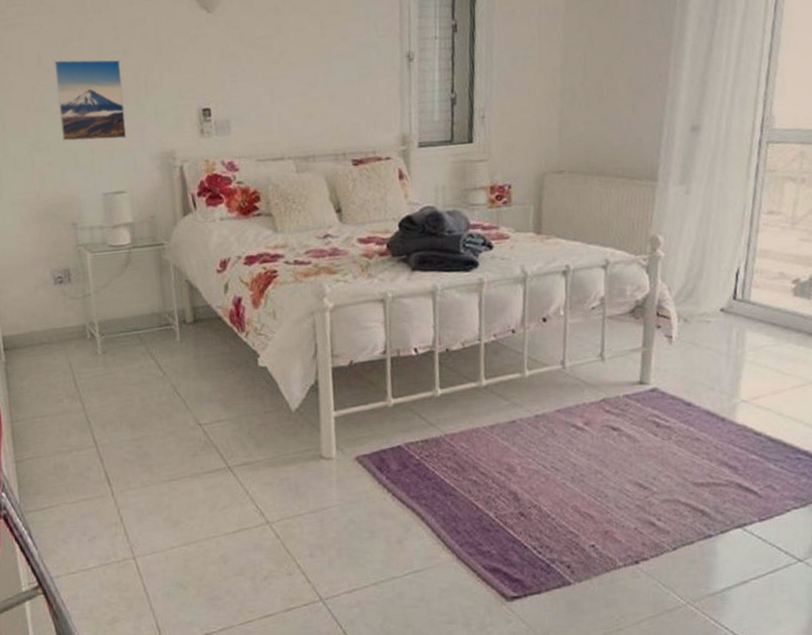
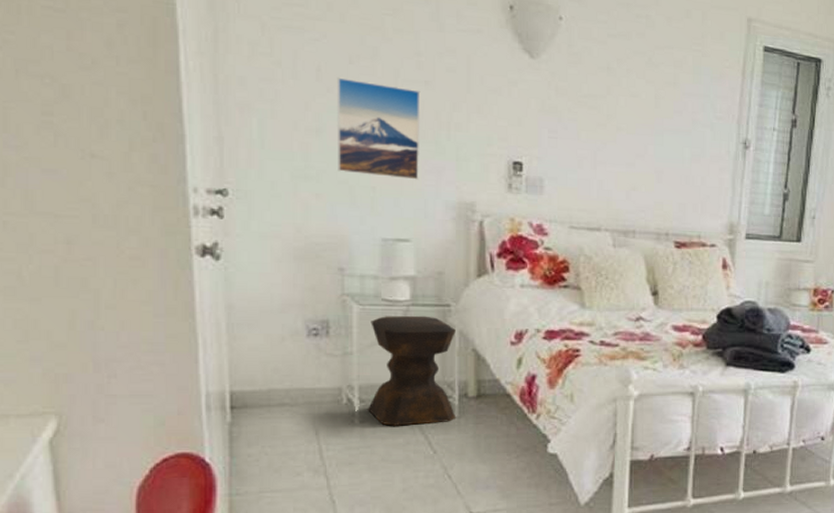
stool: none [102,255,179,354] -> present [368,315,457,426]

